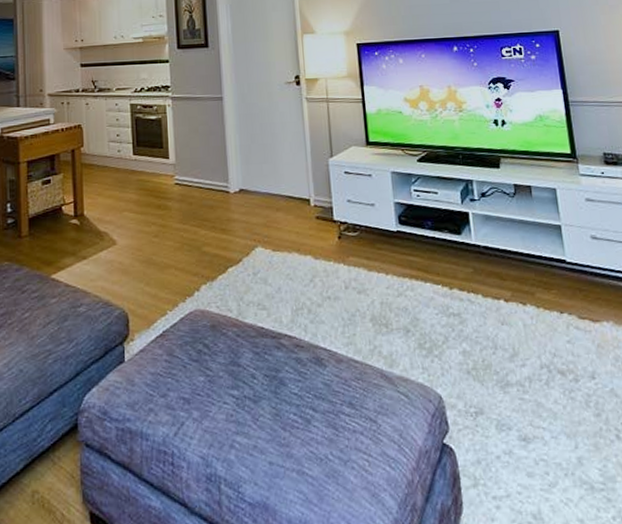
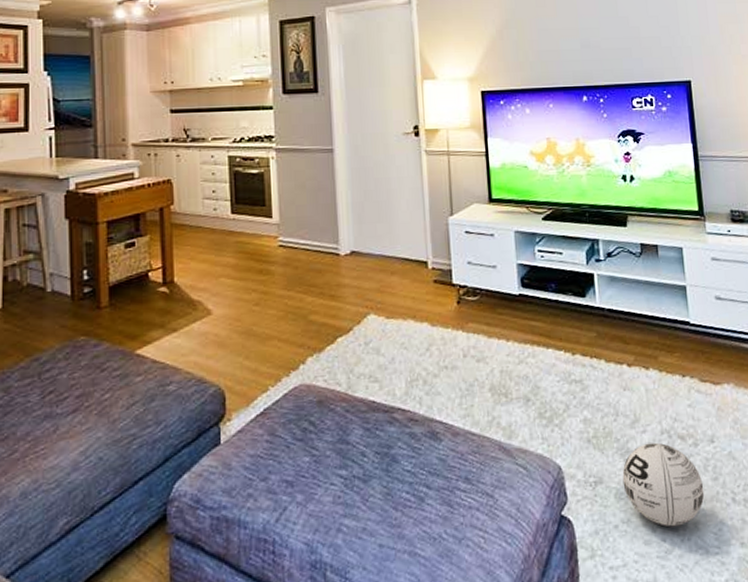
ball: none [503,376,587,461] -> present [622,442,705,527]

